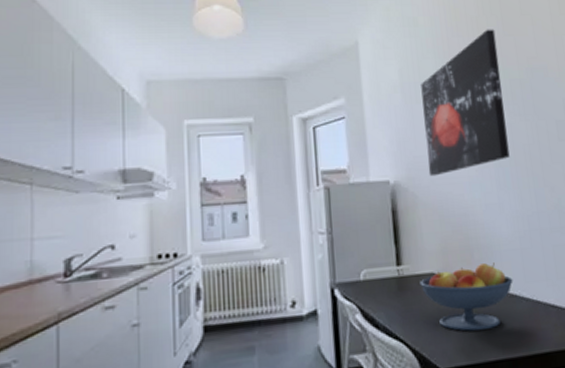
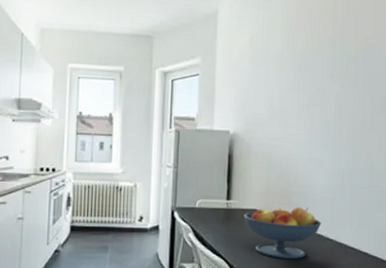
wall art: present [421,29,510,177] -> none [263,8,340,132]

